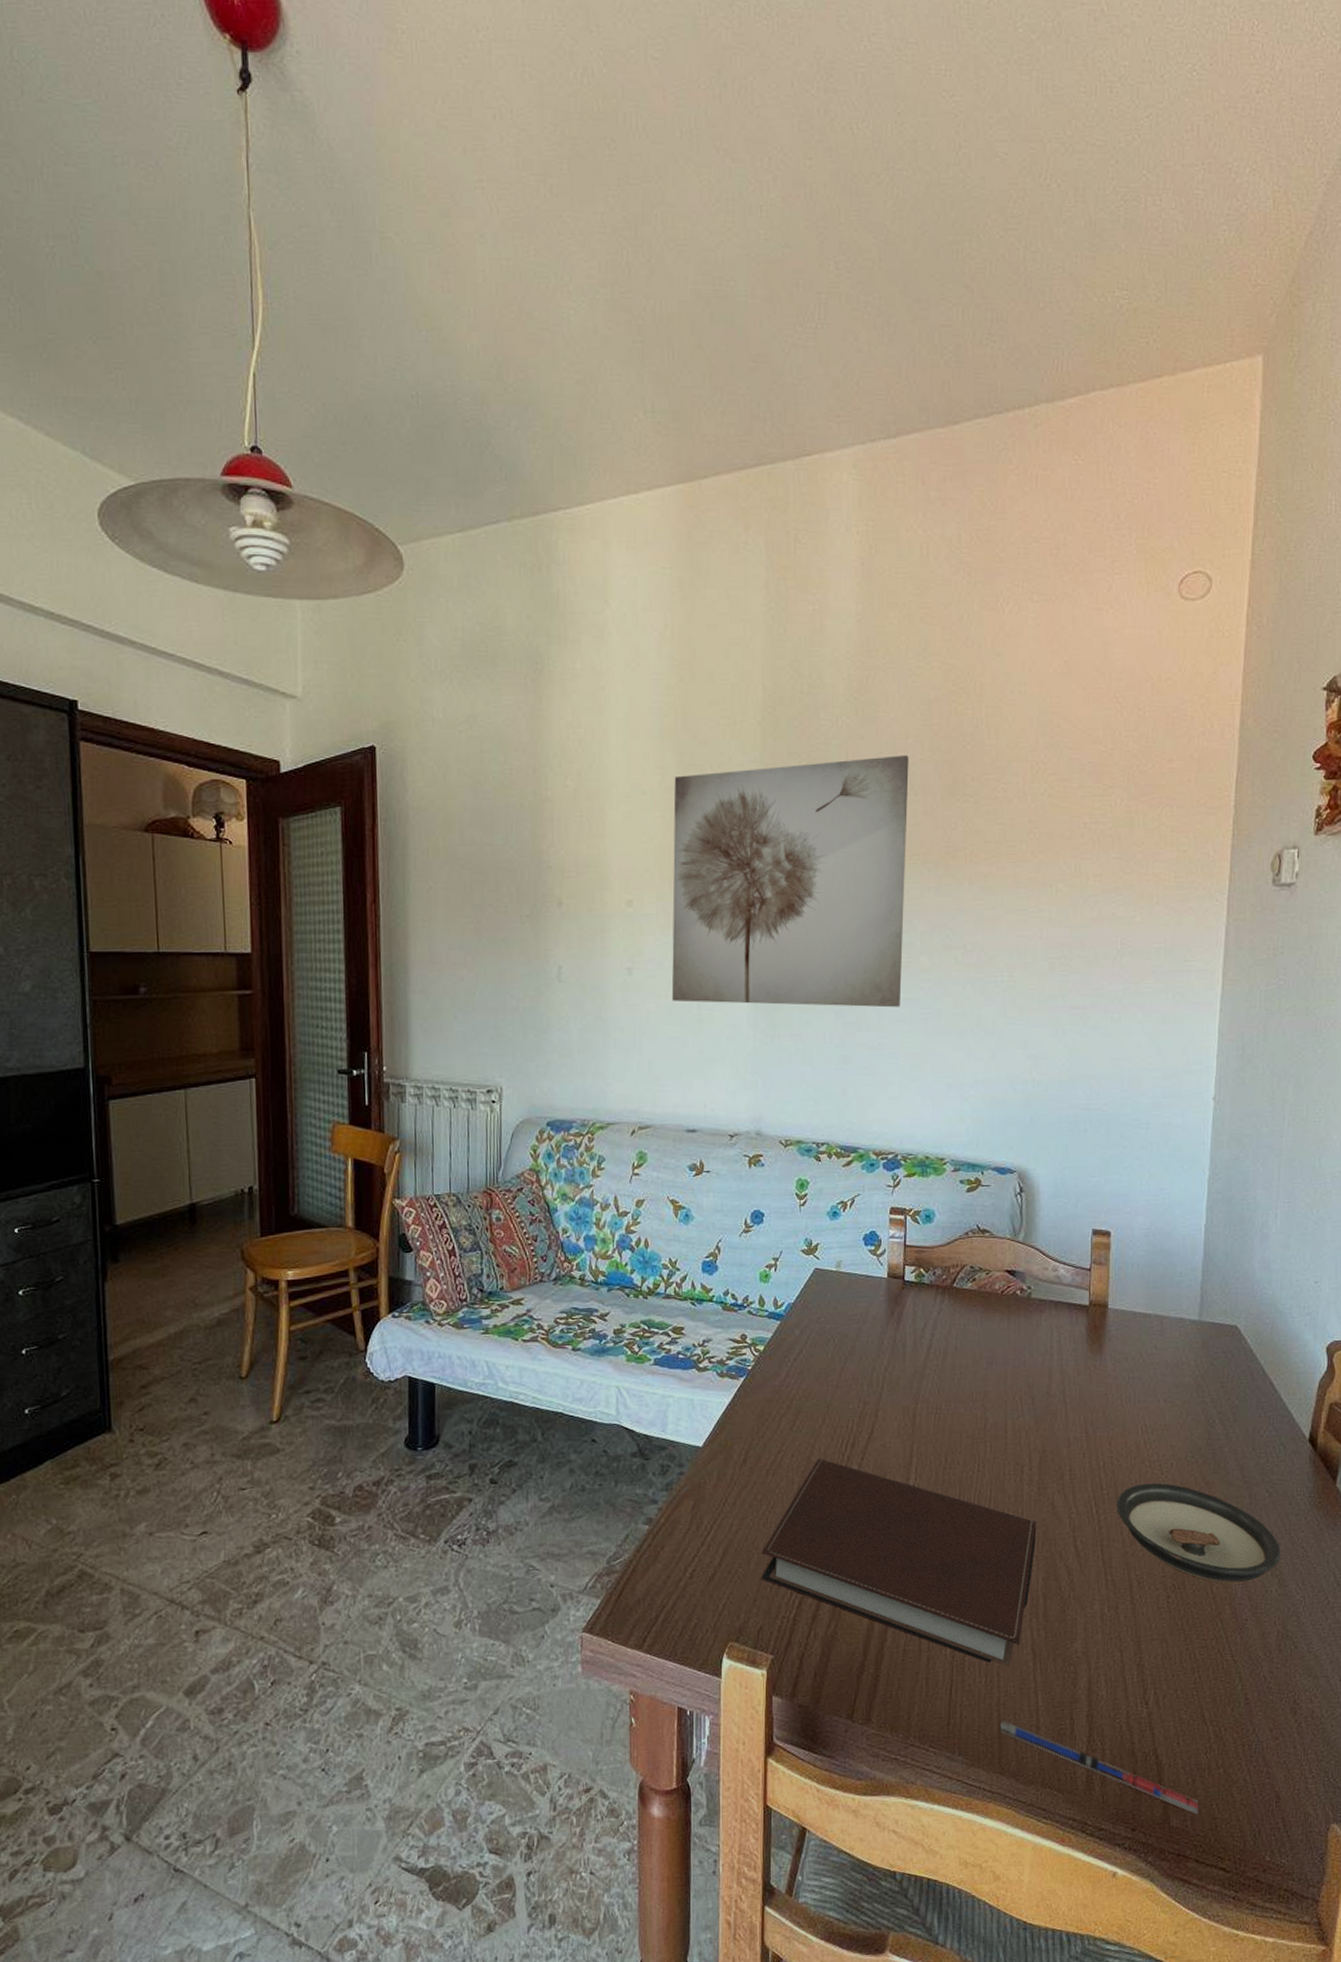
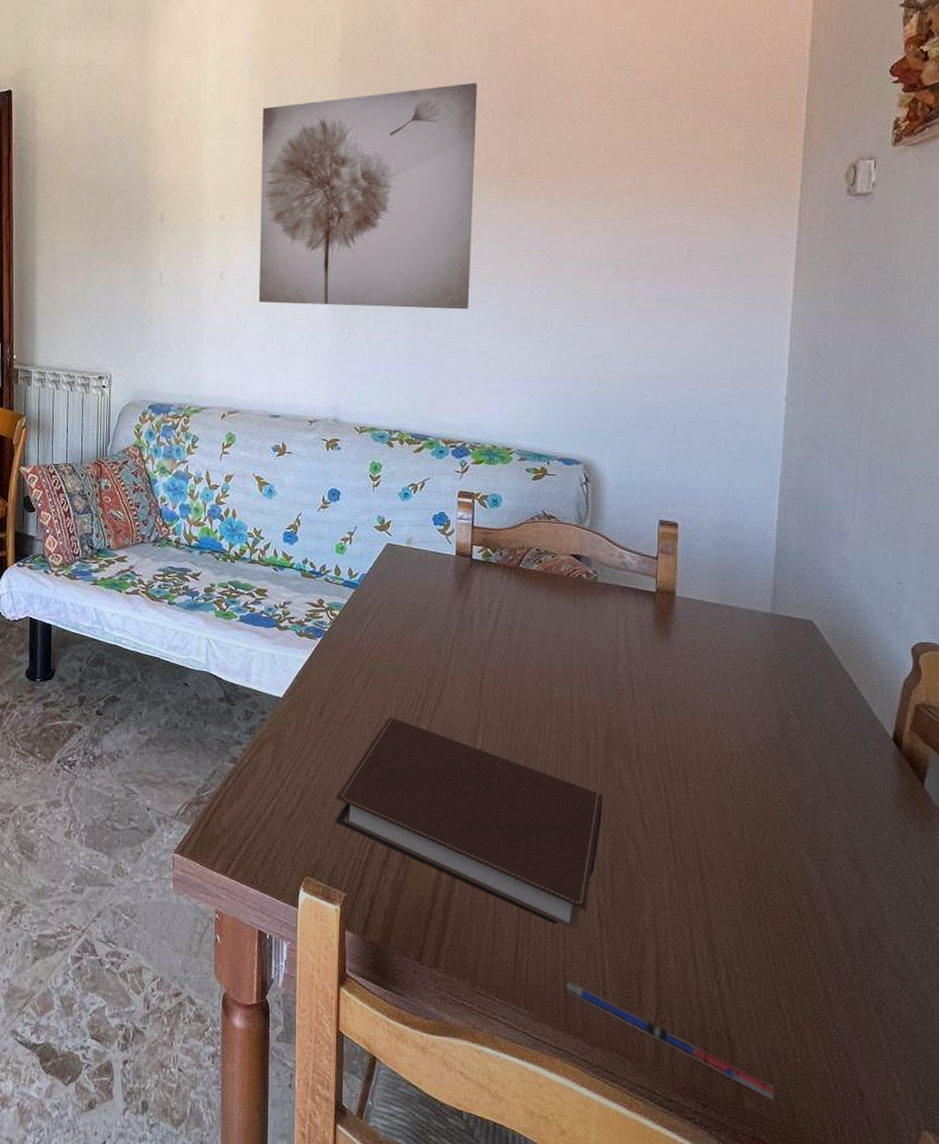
saucer: present [1117,1483,1281,1585] -> none [685,767,863,876]

